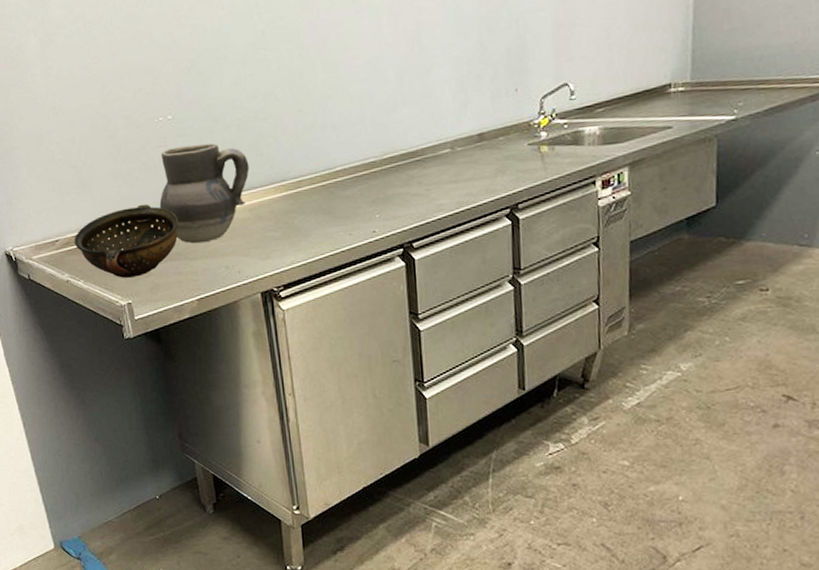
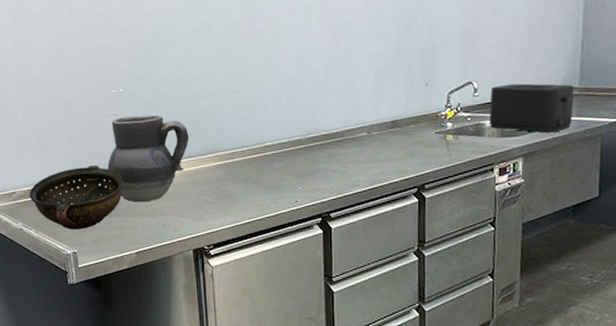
toaster: none [588,79,686,137] -> present [489,83,575,133]

